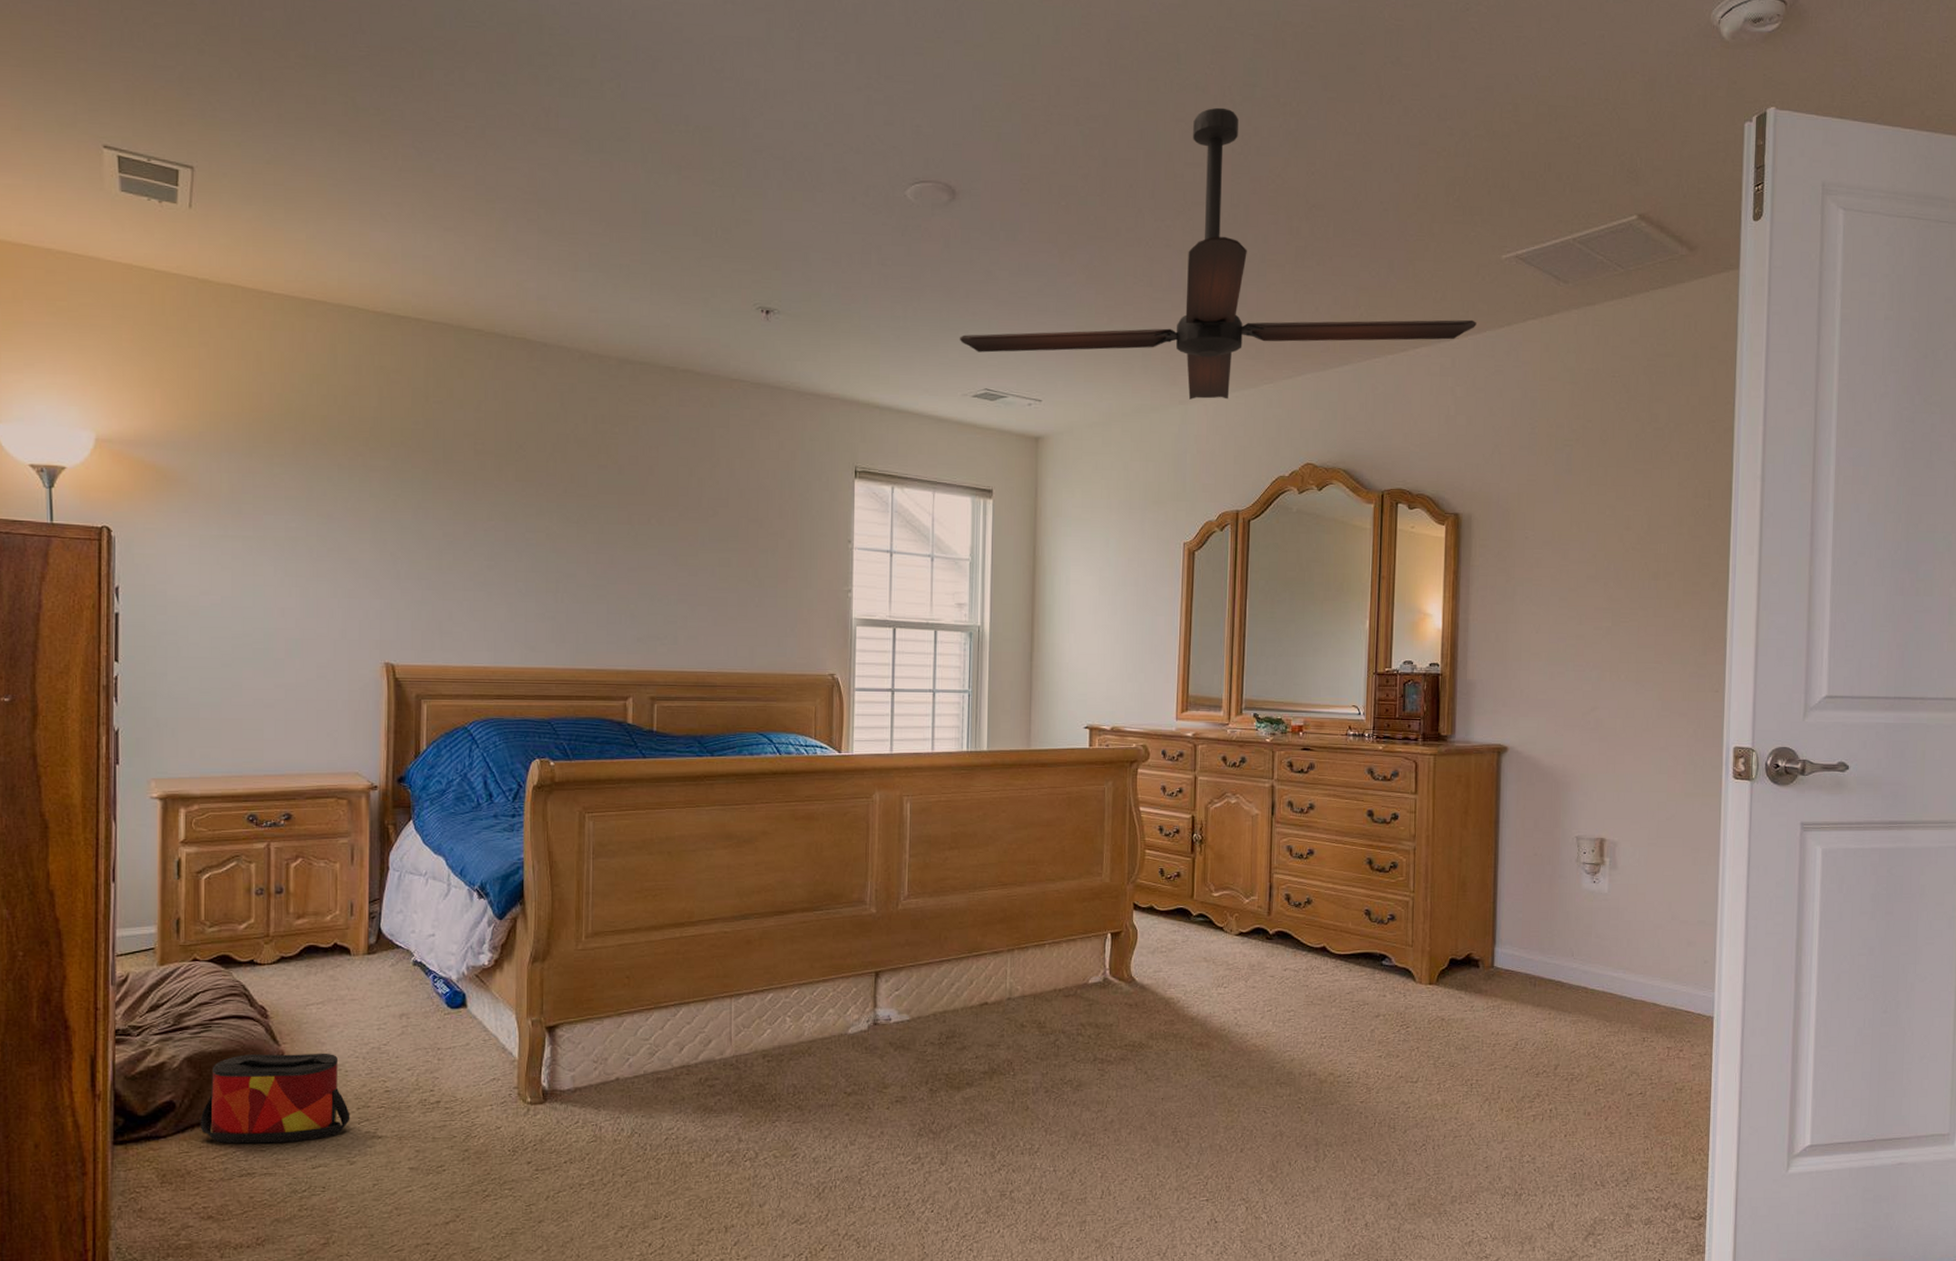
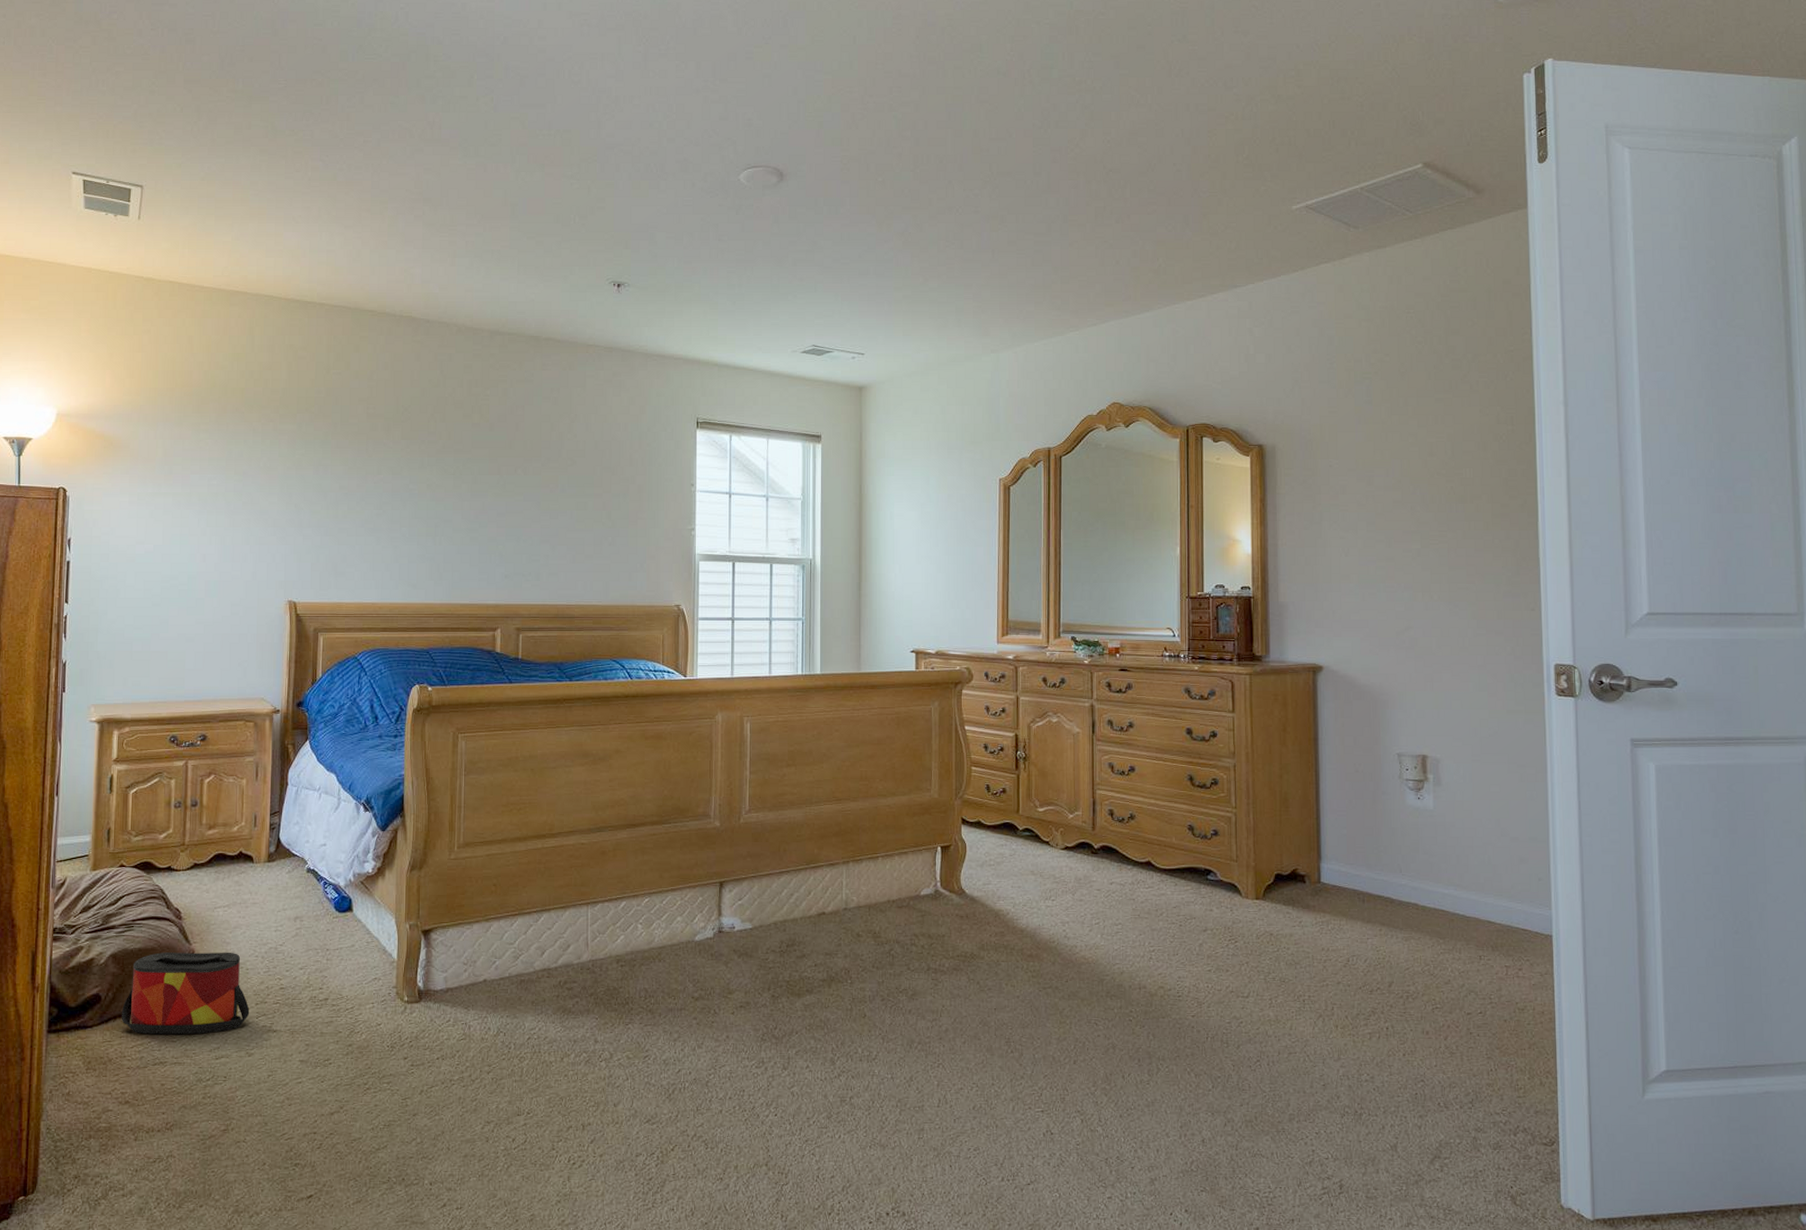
ceiling fan: present [959,107,1476,400] -> none [788,88,1271,348]

